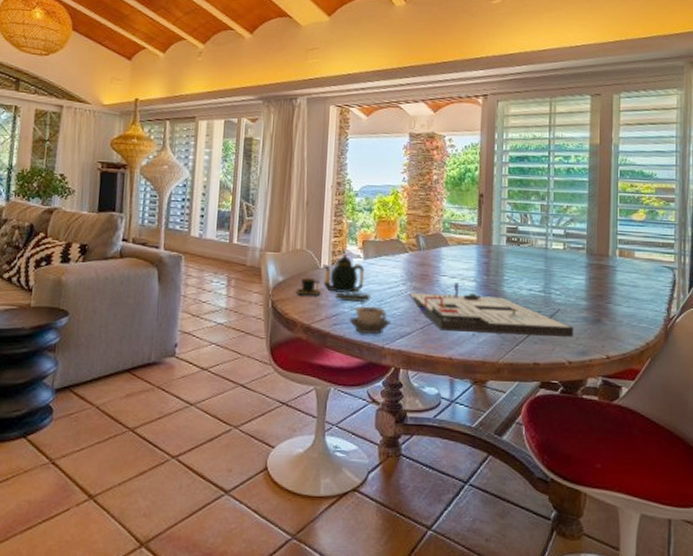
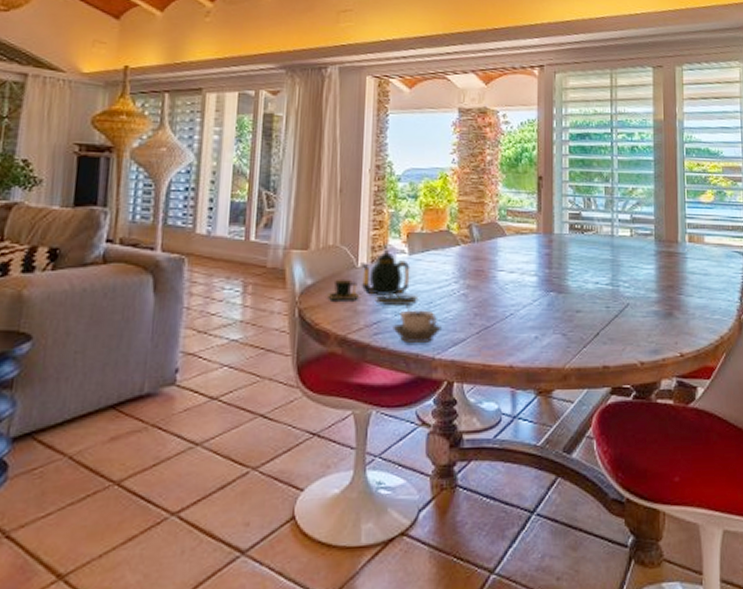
board game: present [409,282,574,337] -> none [462,278,645,336]

